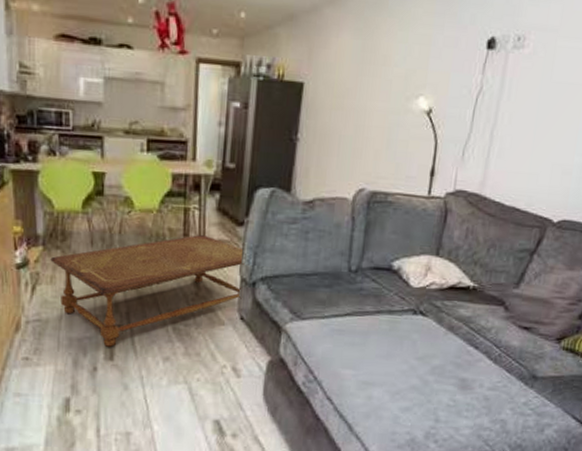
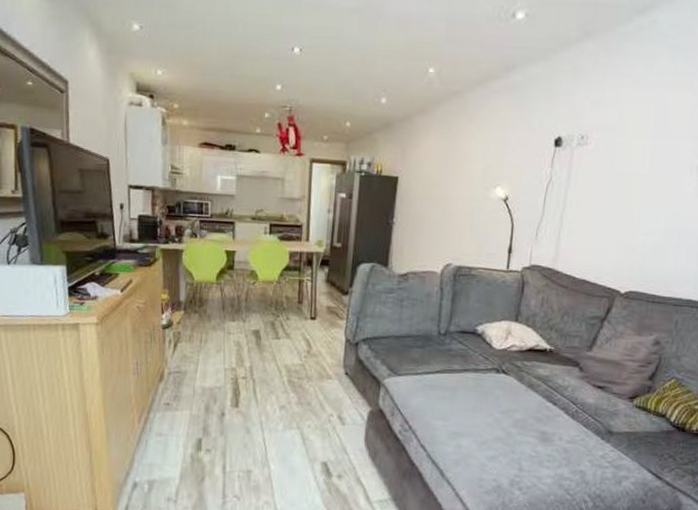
coffee table: present [50,234,244,347] -> none [190,301,349,396]

